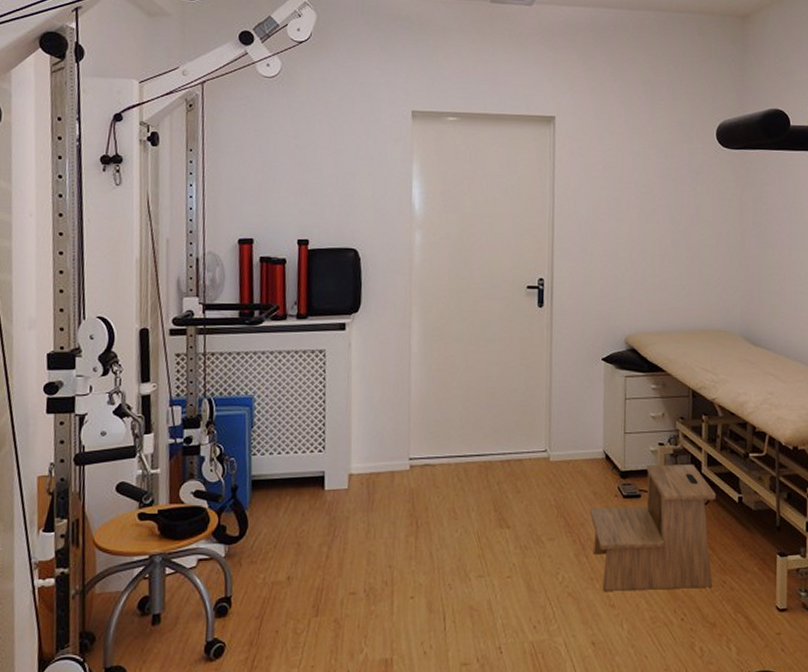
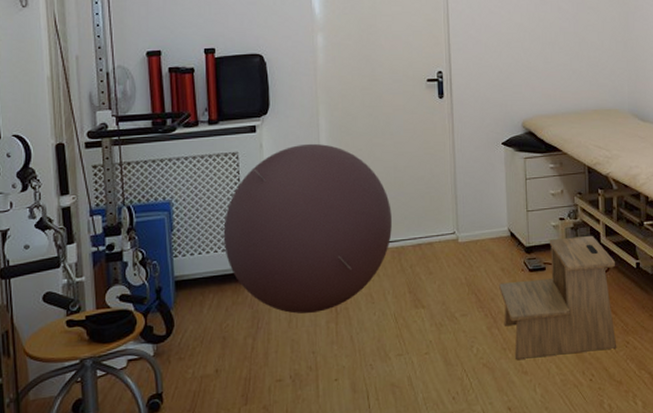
exercise ball: none [304,345,481,524] -> present [223,143,392,314]

